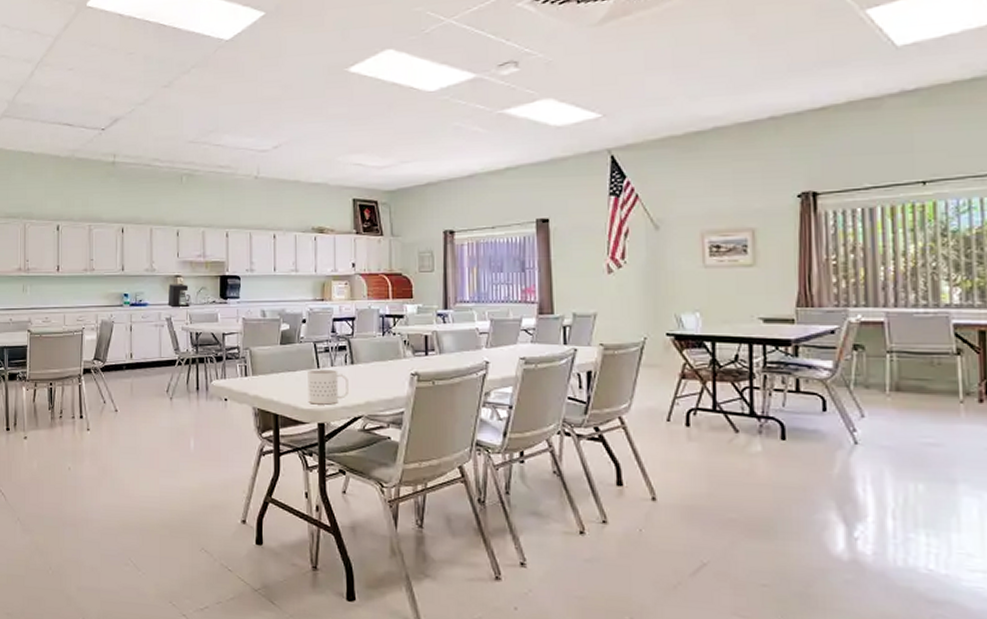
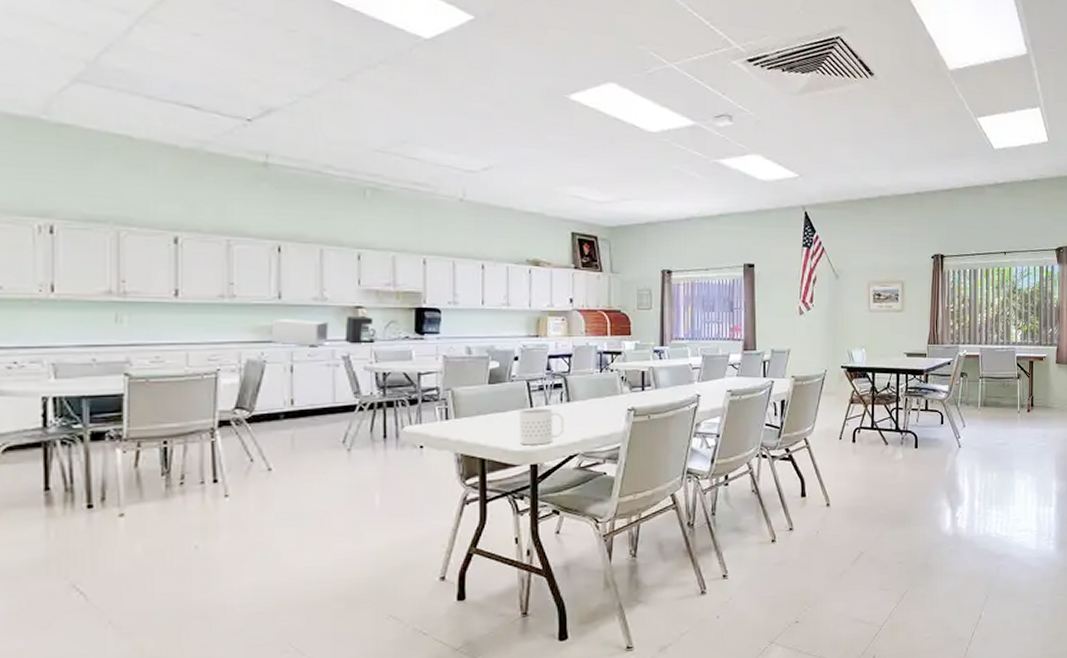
microwave: none [117,287,156,311] -> present [271,319,329,348]

